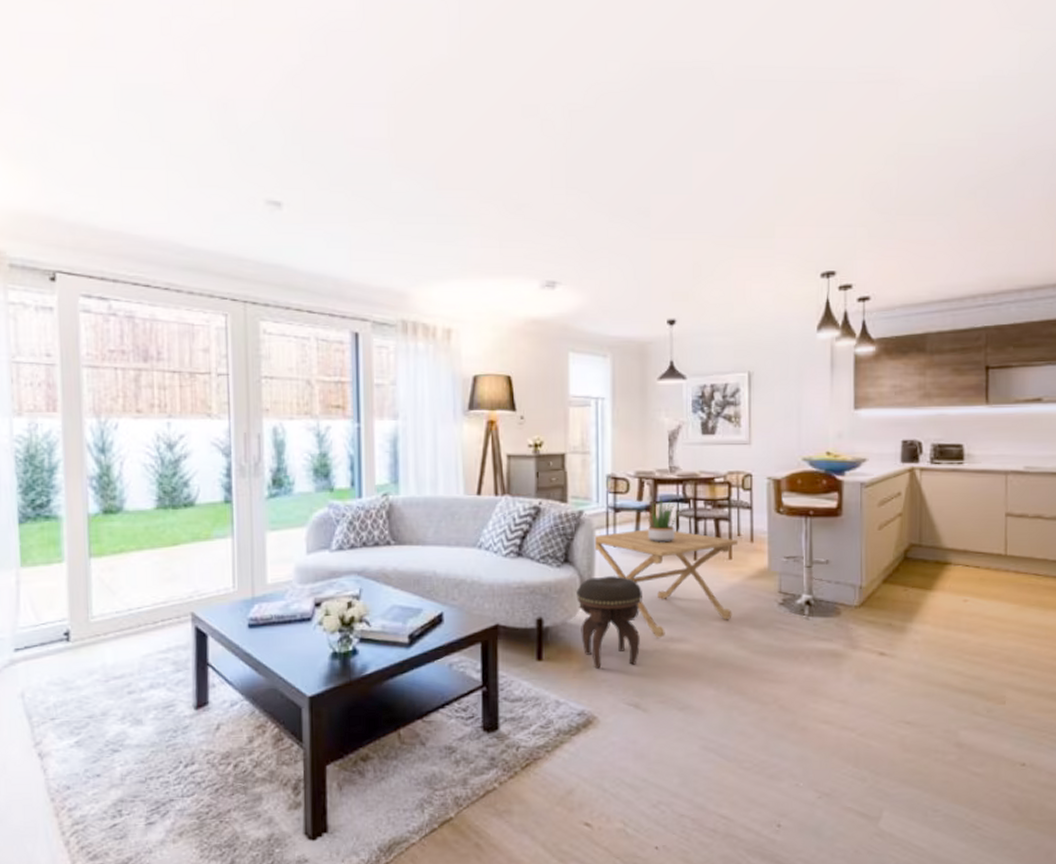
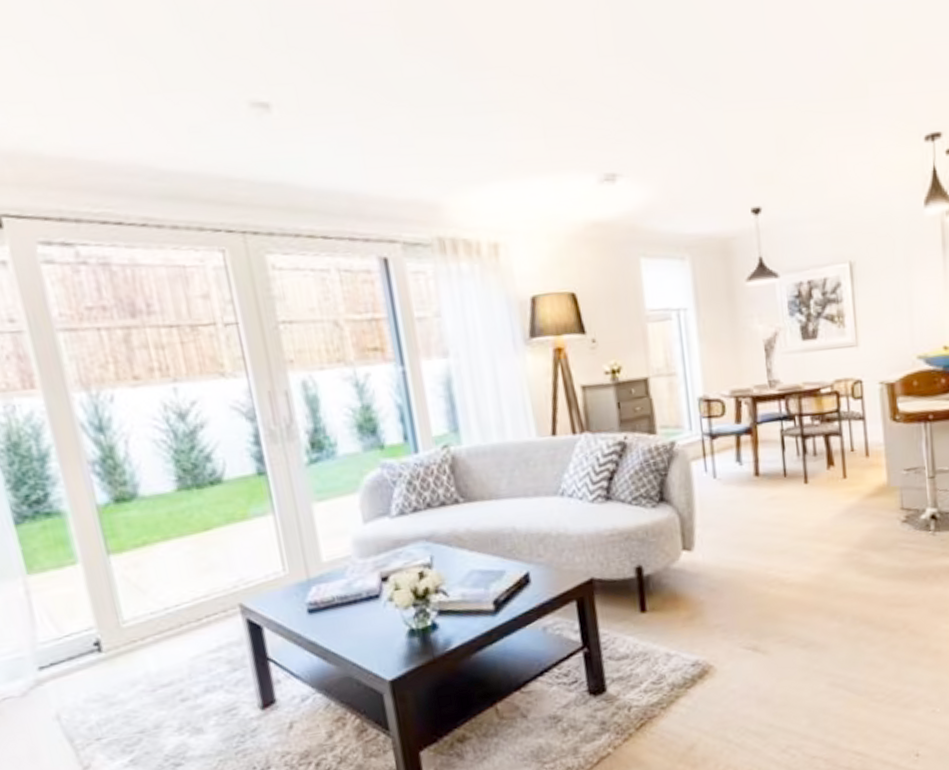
footstool: present [576,575,642,669] -> none [677,509,753,614]
side table: present [593,529,739,639] -> none [689,452,853,574]
potted plant: present [639,496,683,543] -> none [738,416,787,469]

